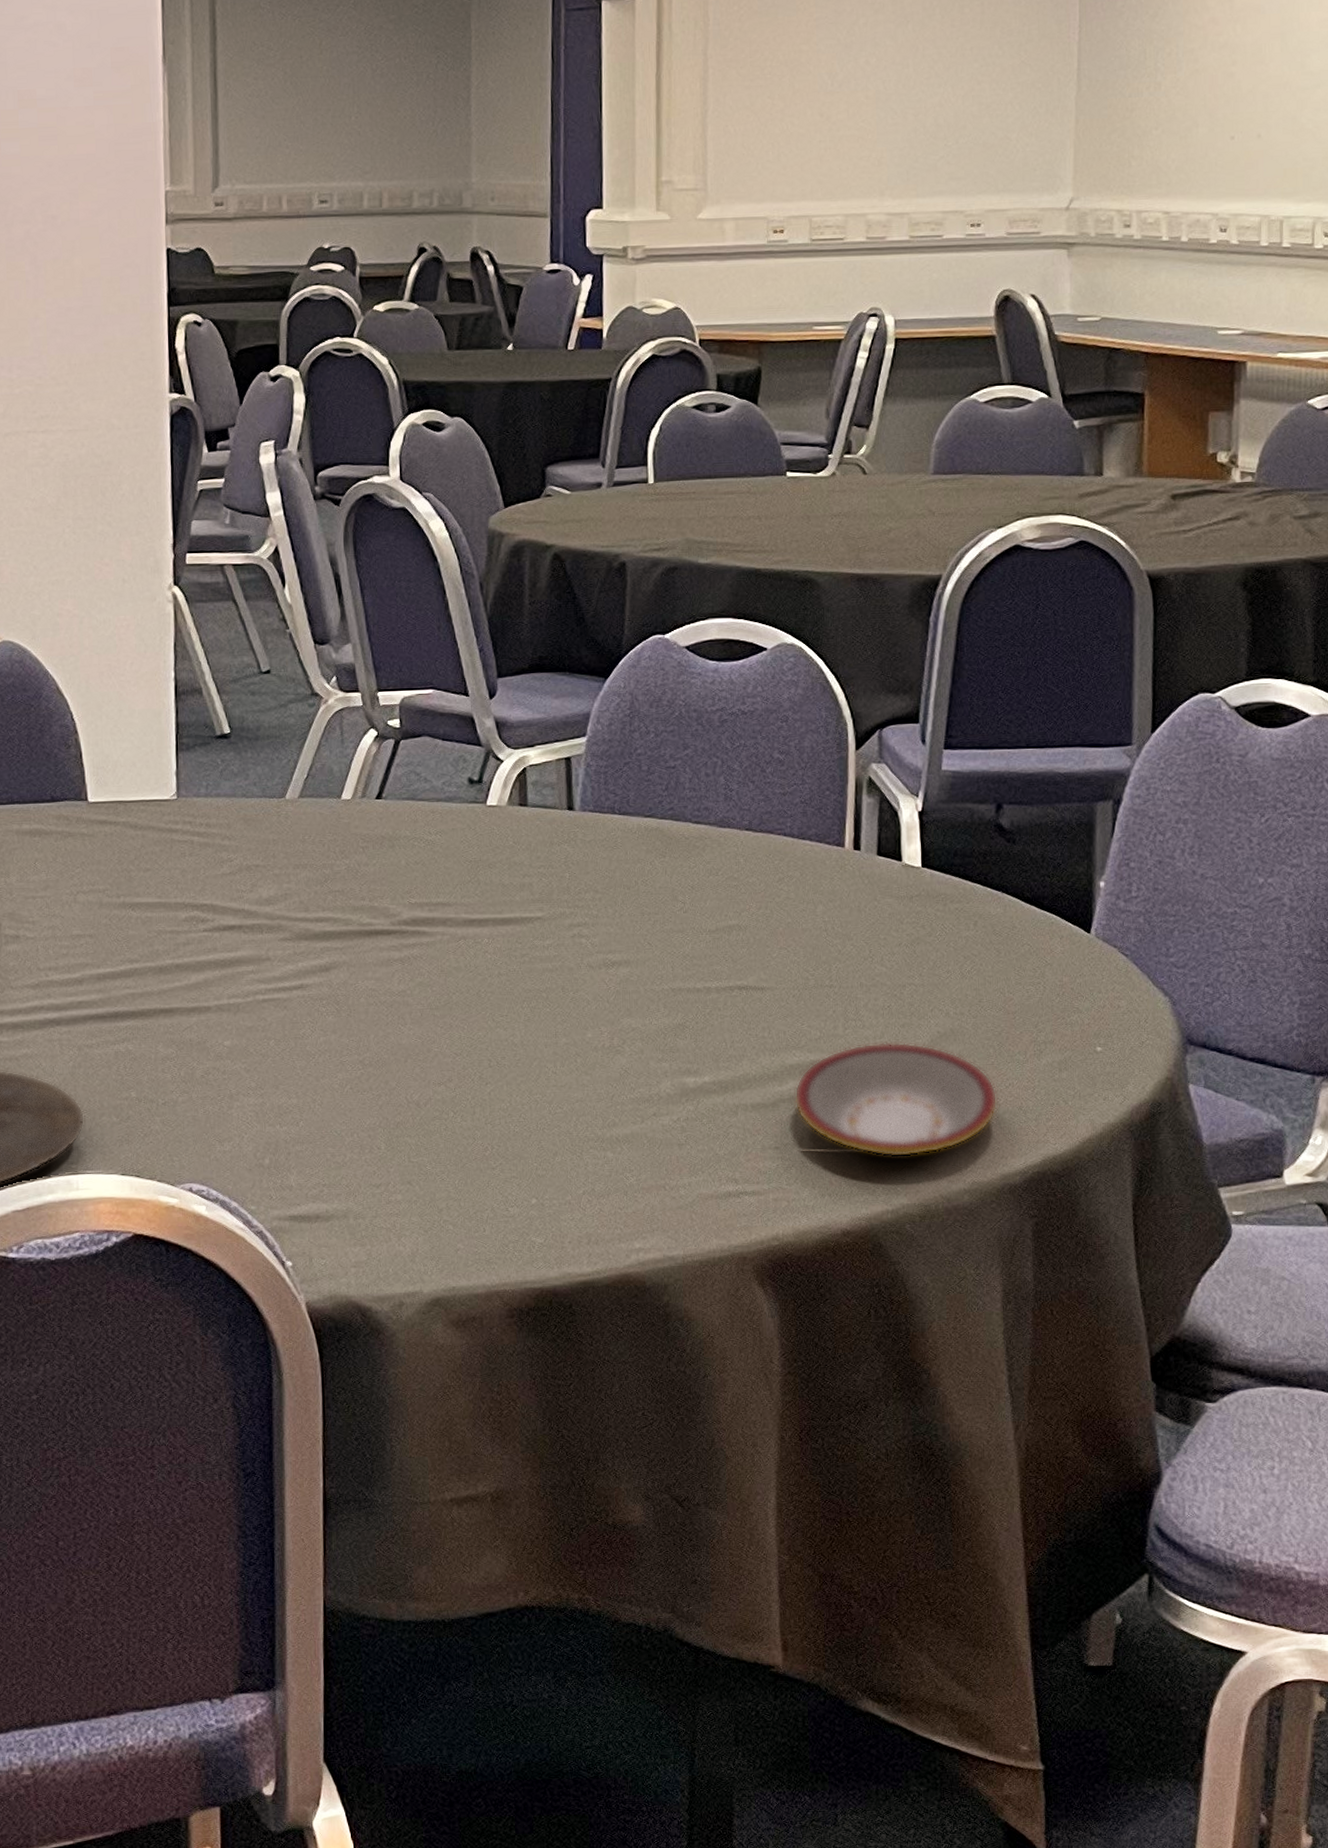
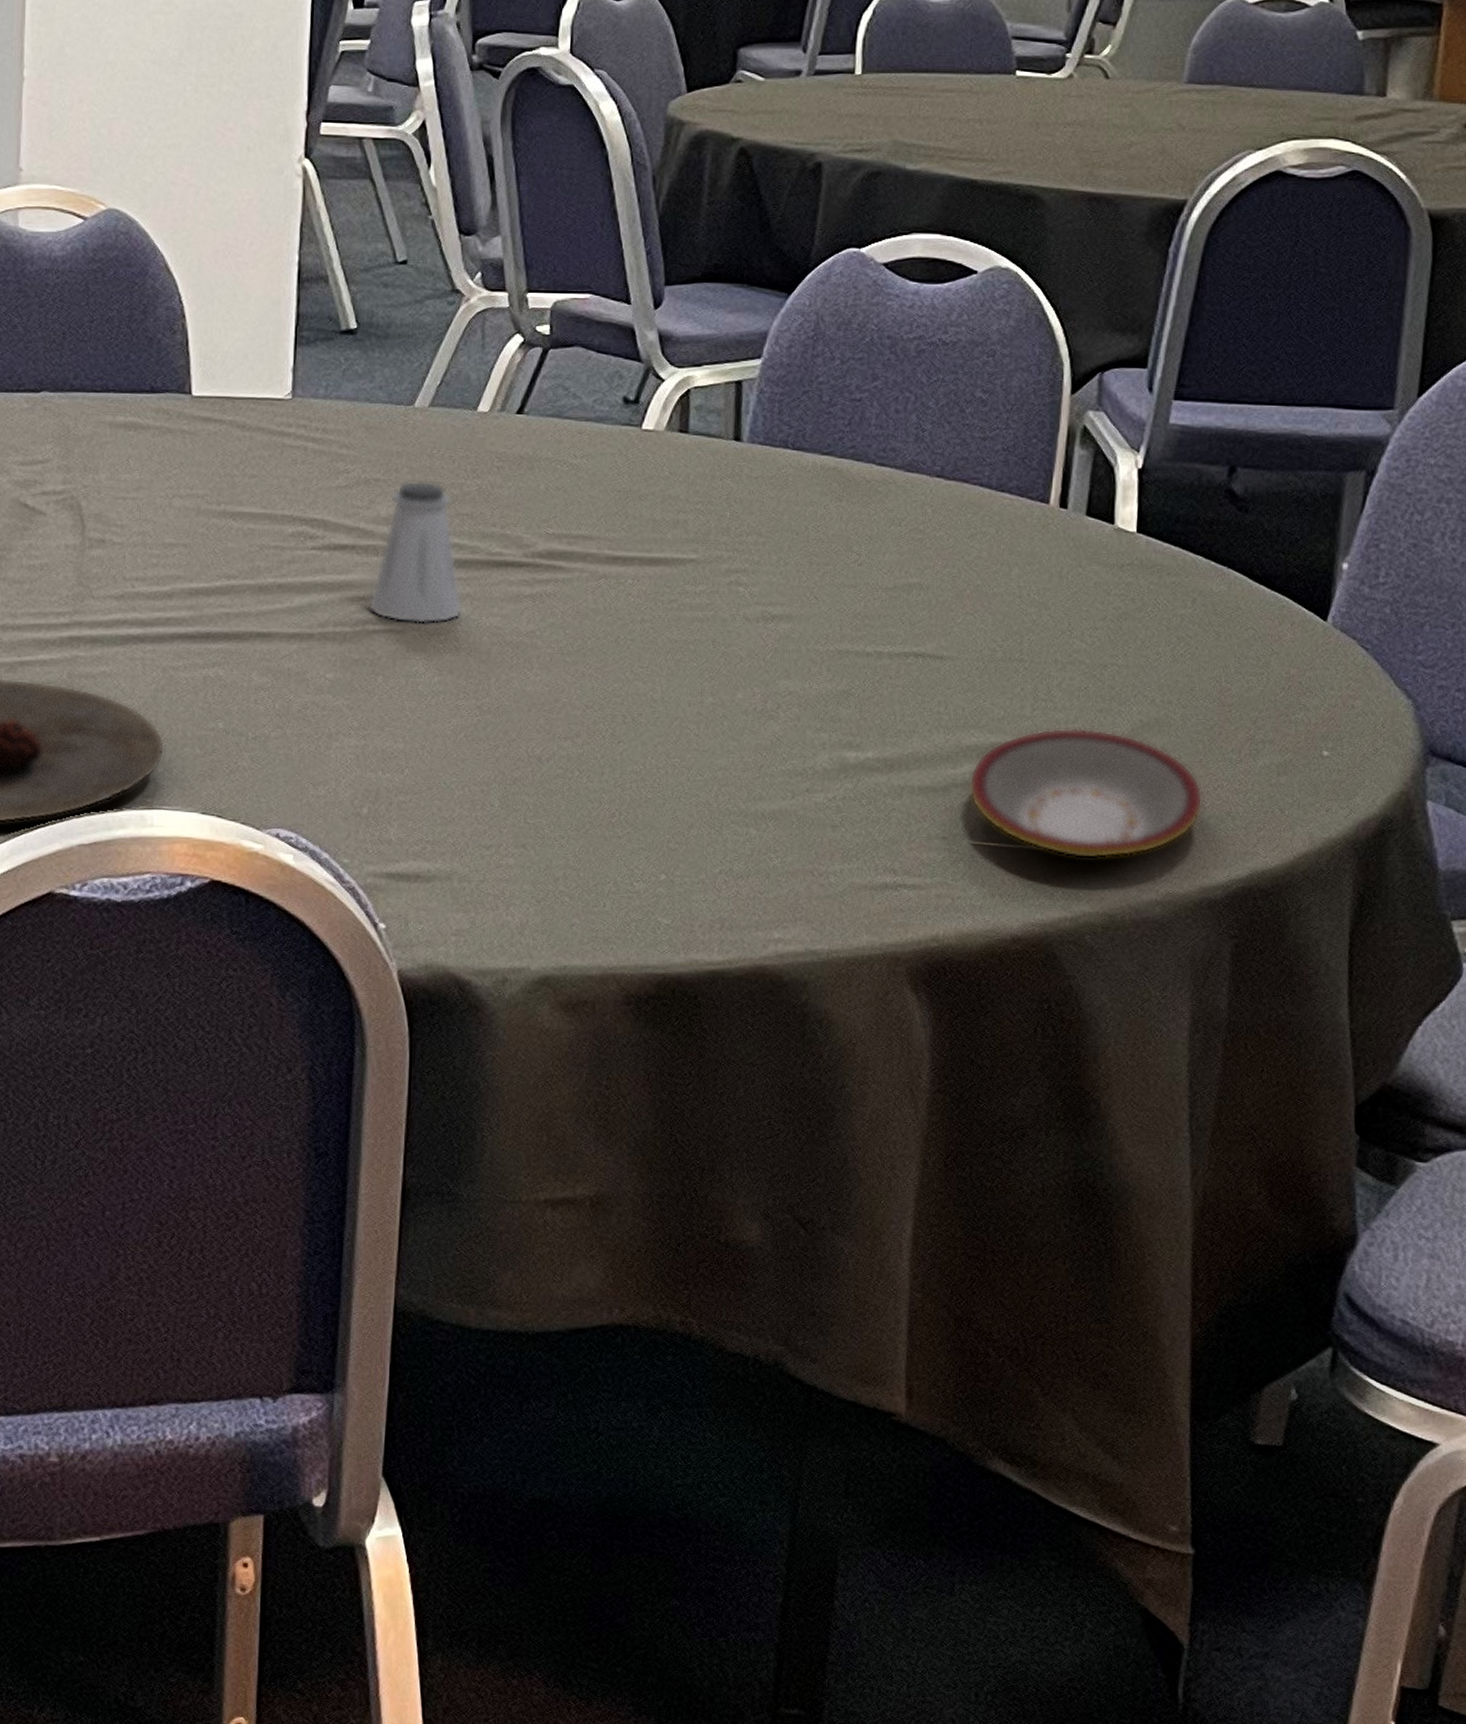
saltshaker: none [257,864,341,992] -> present [368,481,463,625]

